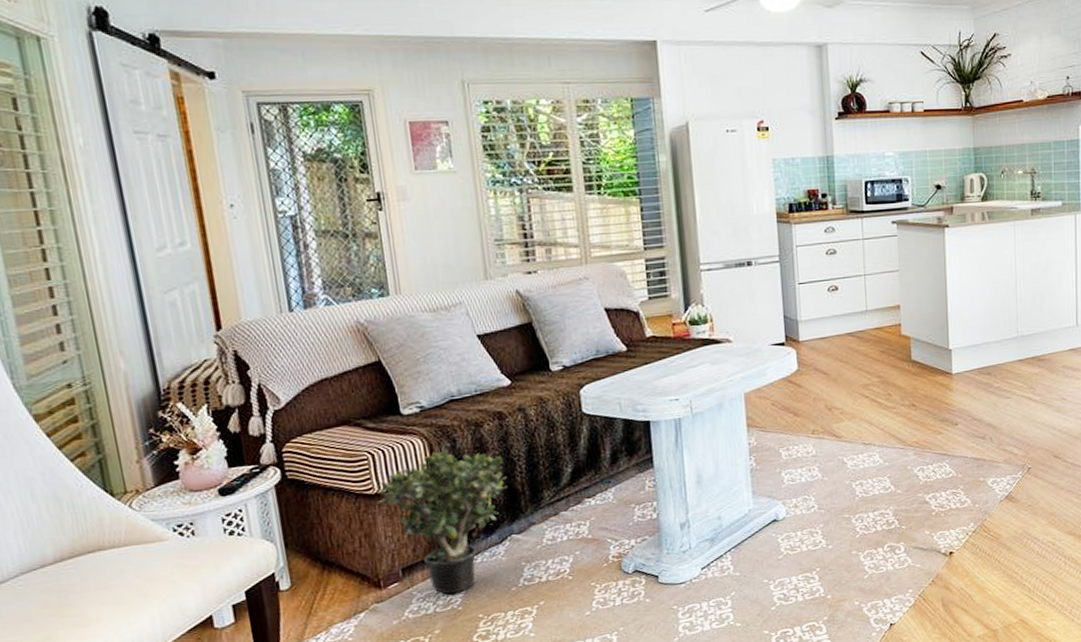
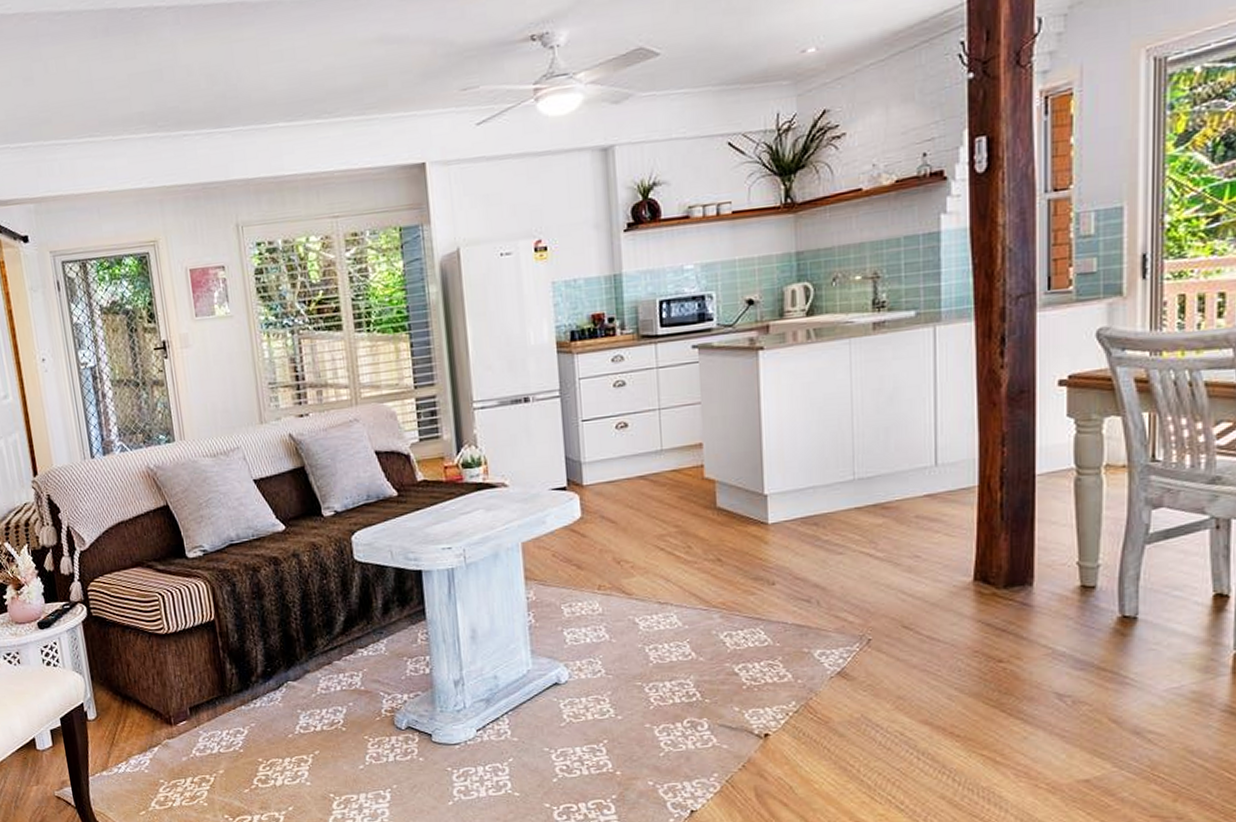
potted plant: present [376,449,508,595] -> none [166,593,284,737]

